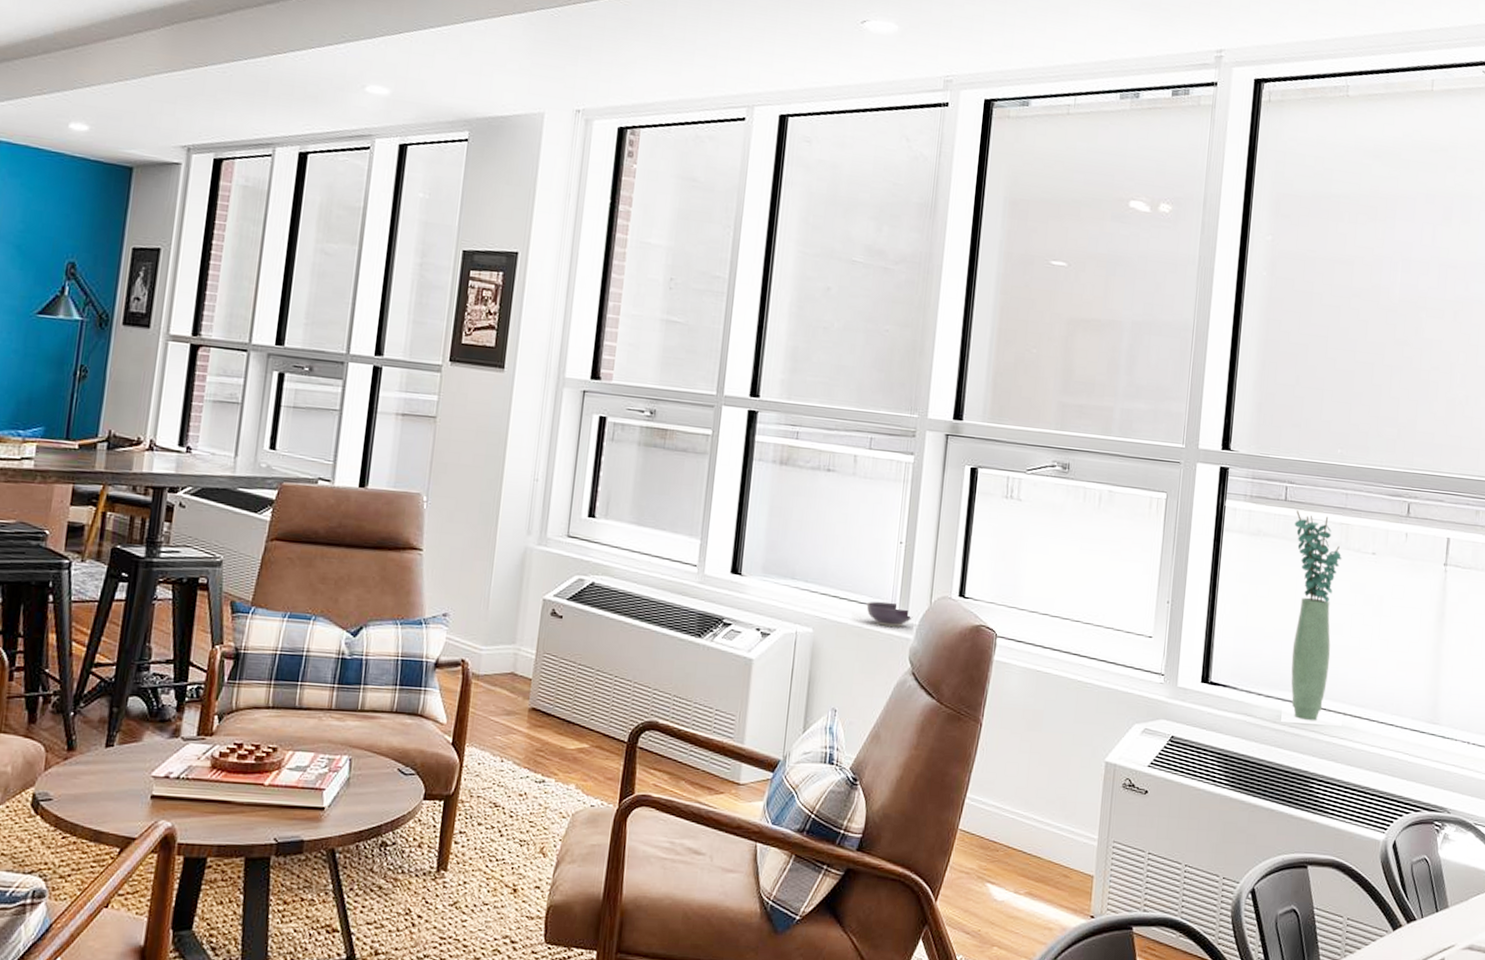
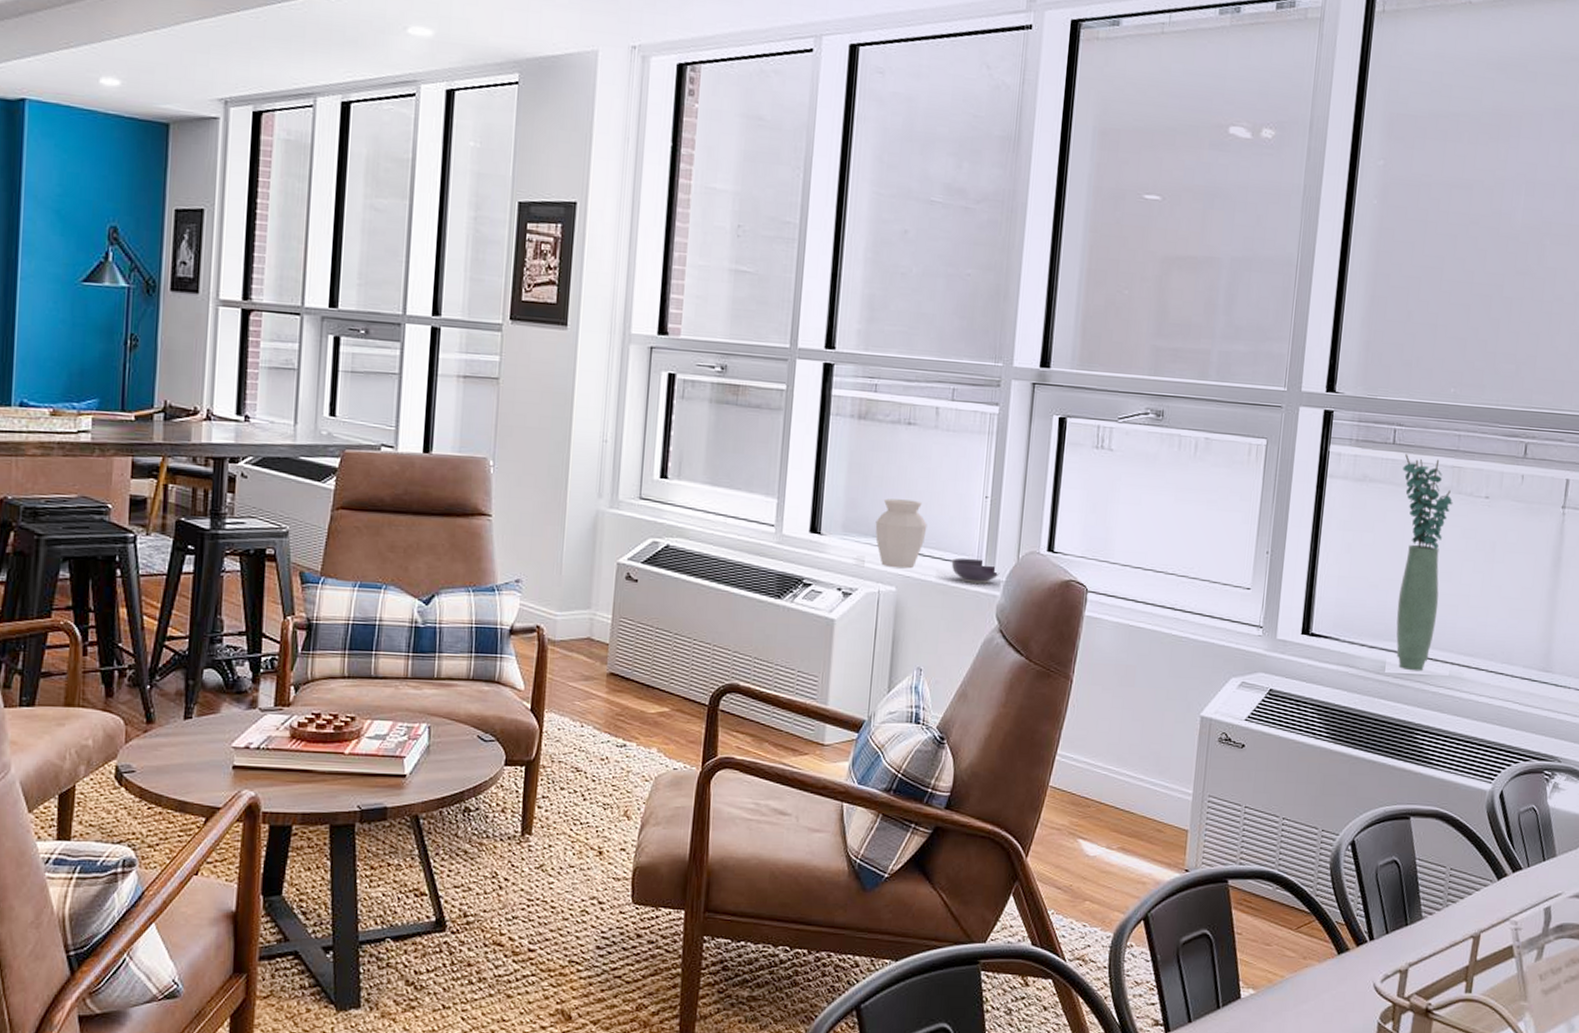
vase: none [794,542,844,611] -> present [875,498,927,569]

